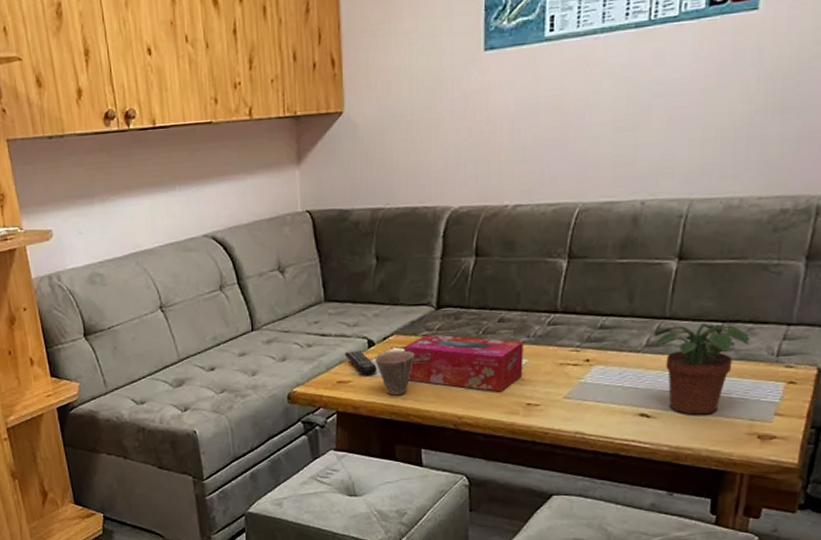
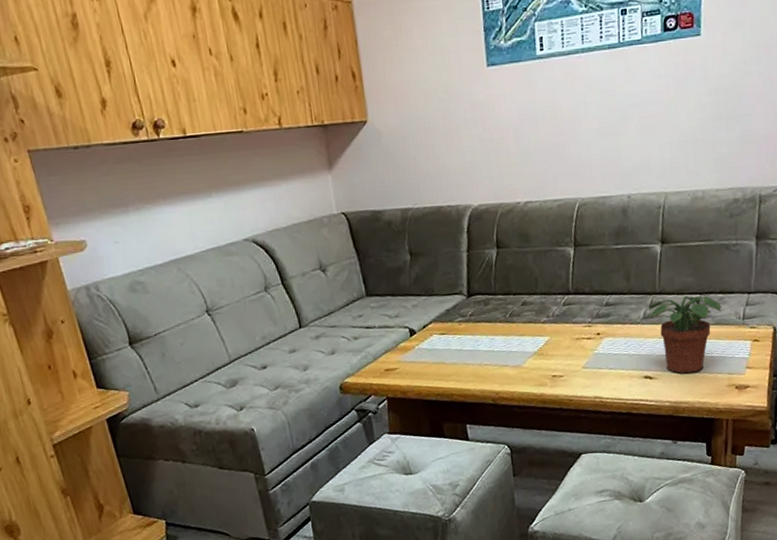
remote control: present [344,351,378,375] -> none [389,340,421,362]
cup: present [374,350,415,396] -> none [417,336,453,379]
tissue box: present [403,334,523,392] -> none [442,320,547,368]

